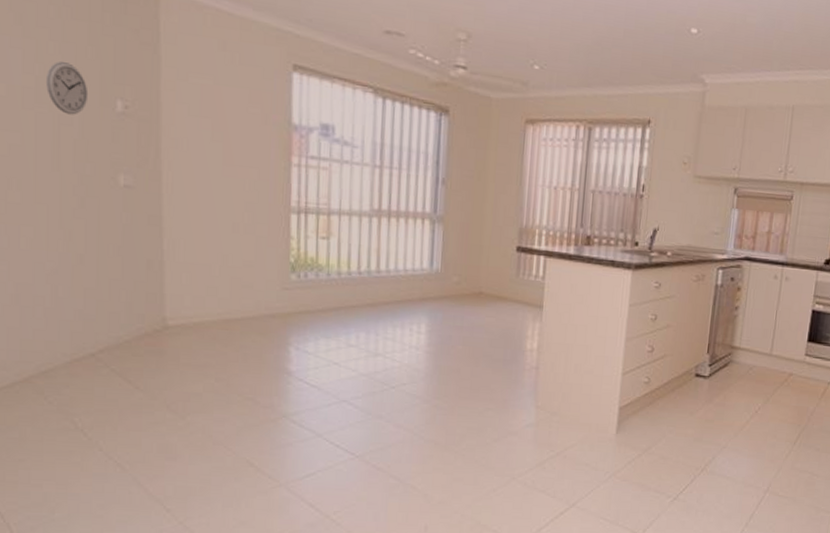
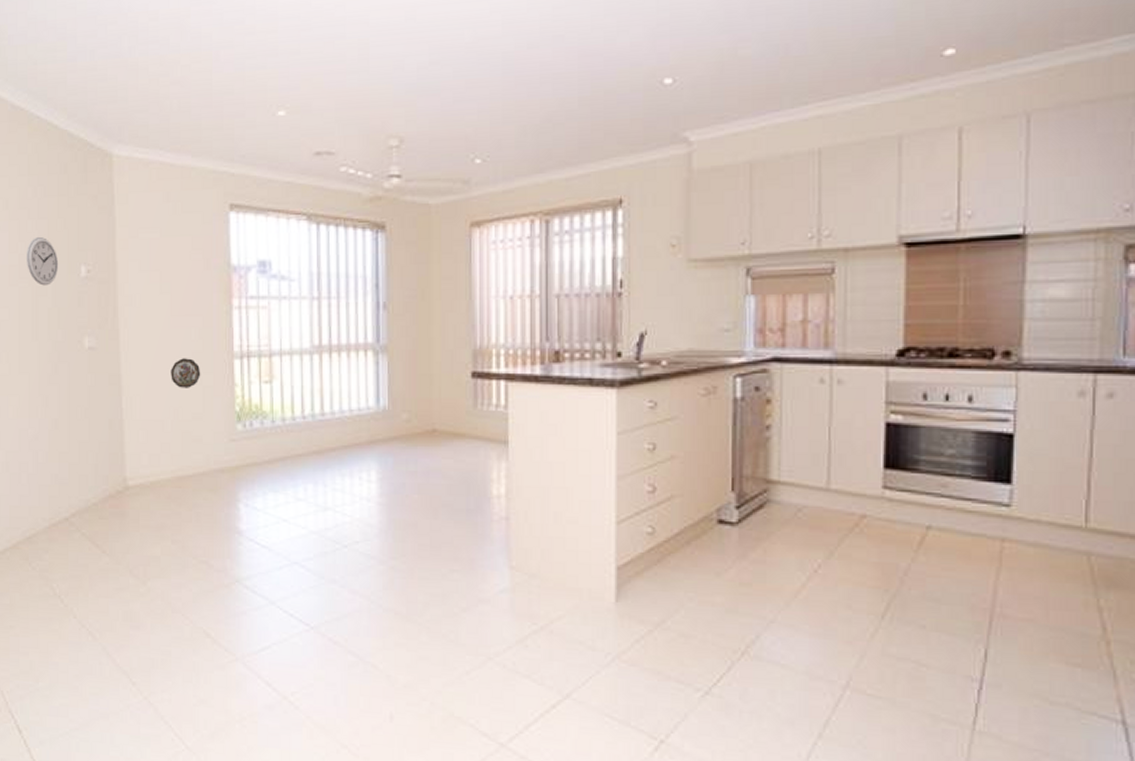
decorative plate: none [220,207,255,237] -> present [171,358,201,388]

